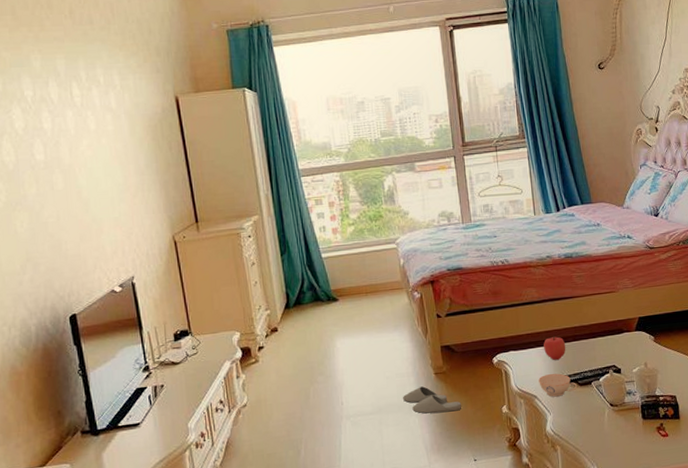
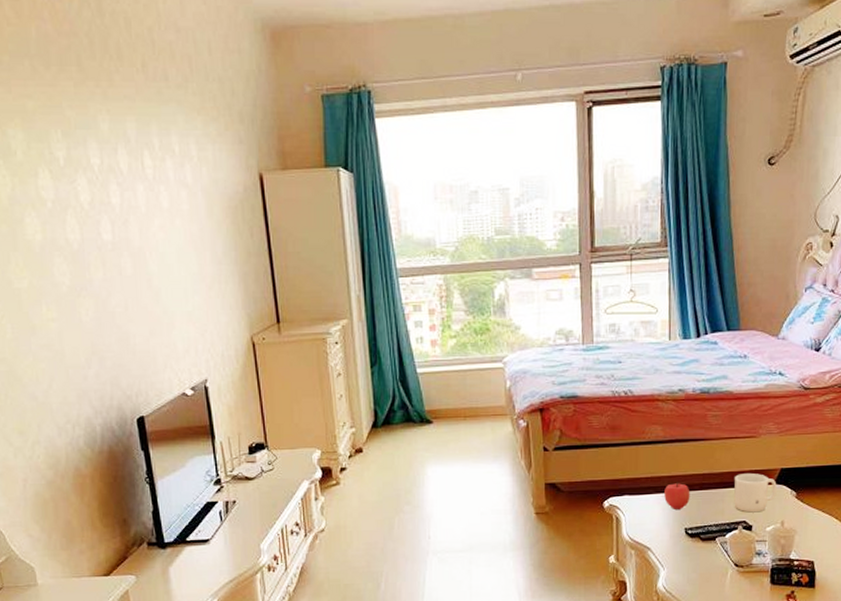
slippers: present [403,386,462,414] -> none [498,526,564,557]
teacup: present [538,373,578,397] -> none [654,525,699,551]
mug: none [601,323,638,358] -> present [734,472,777,513]

